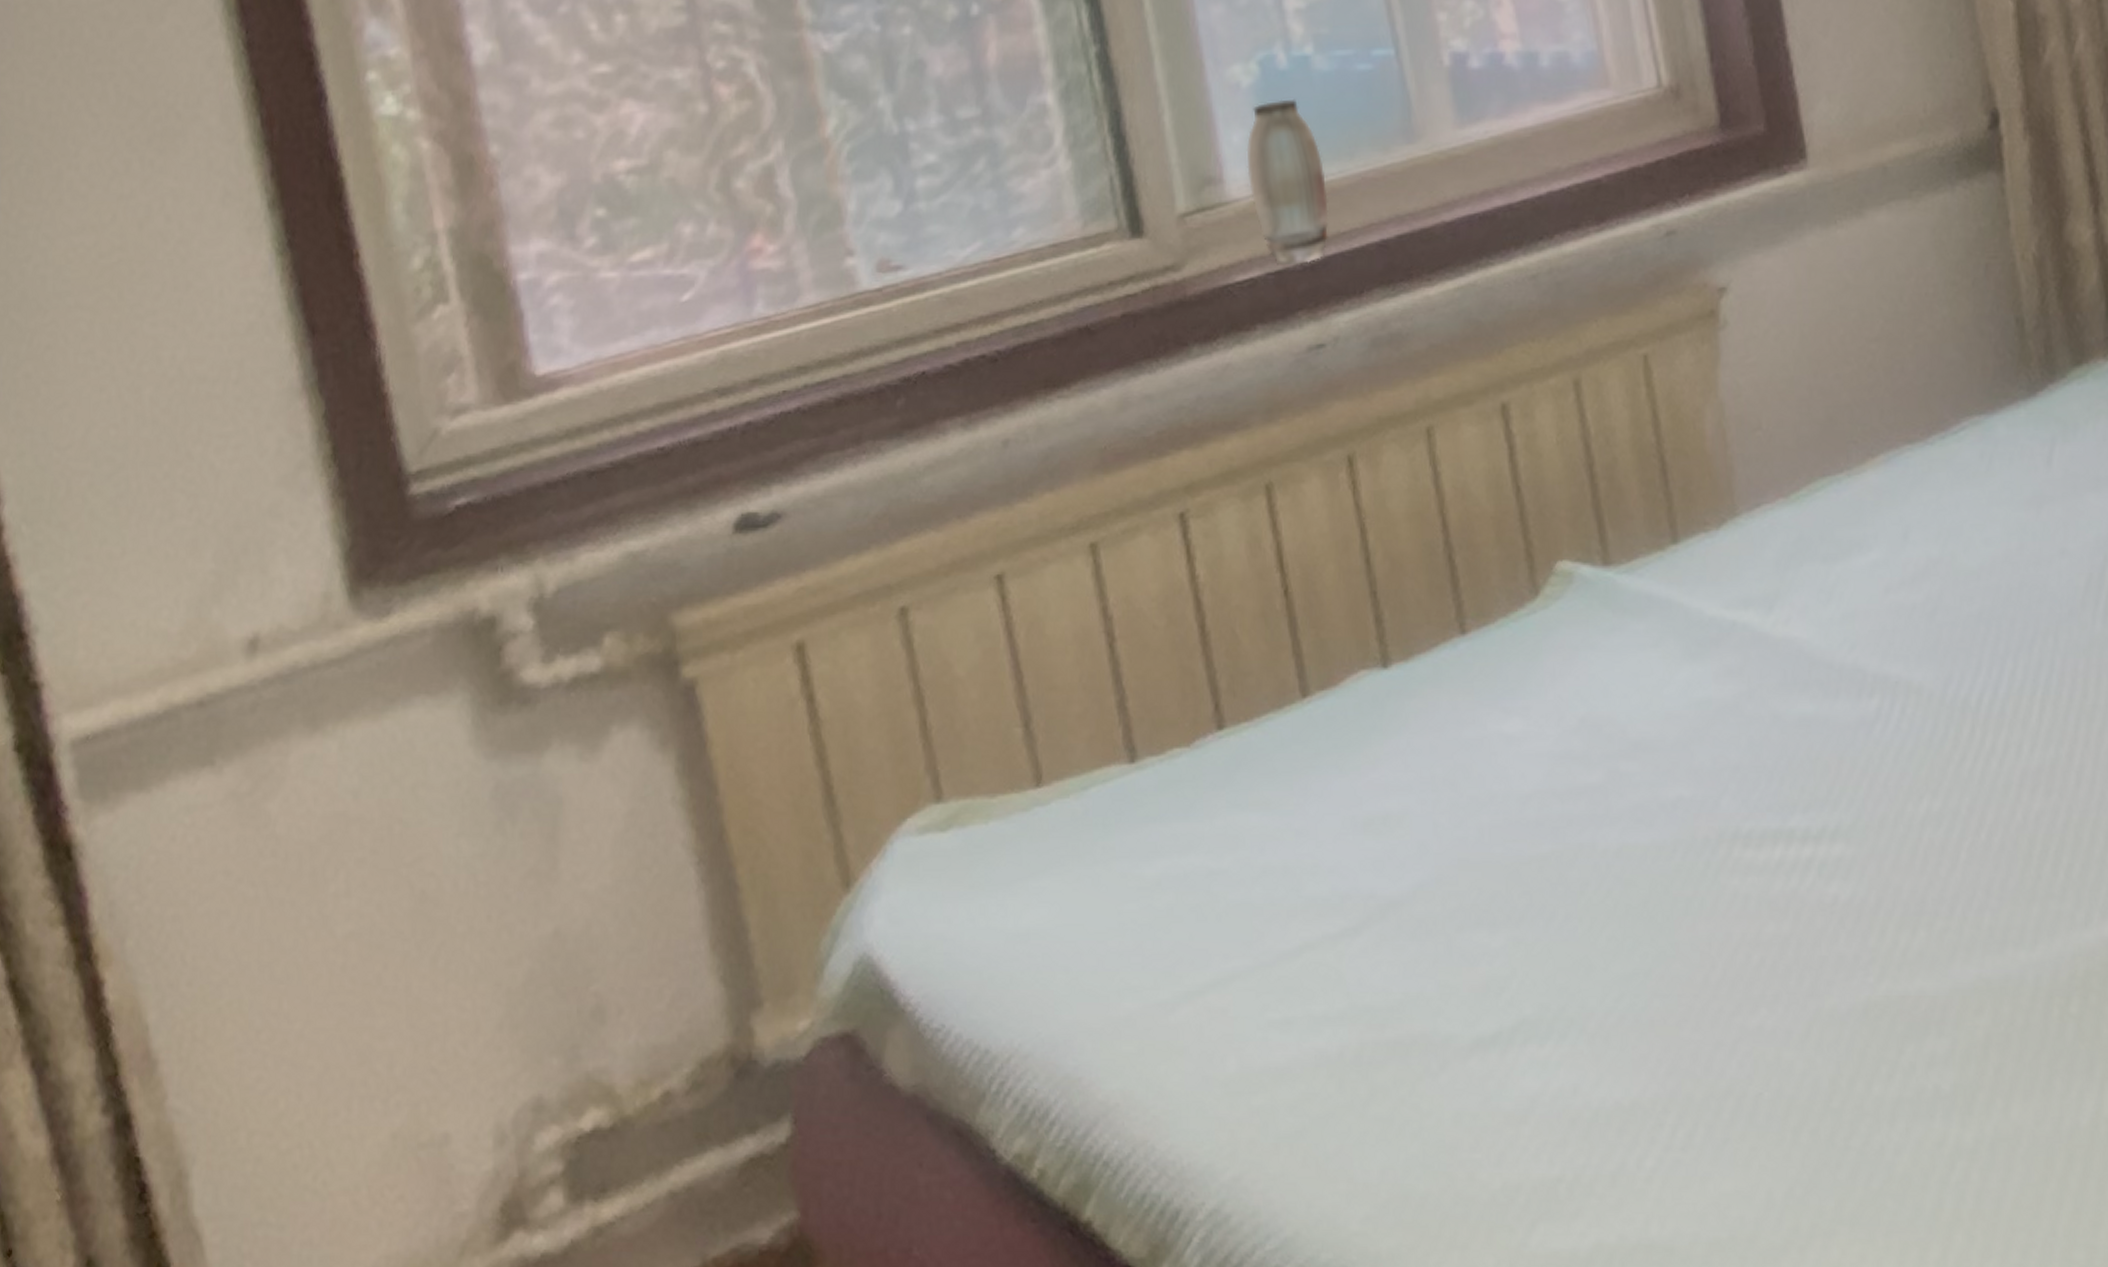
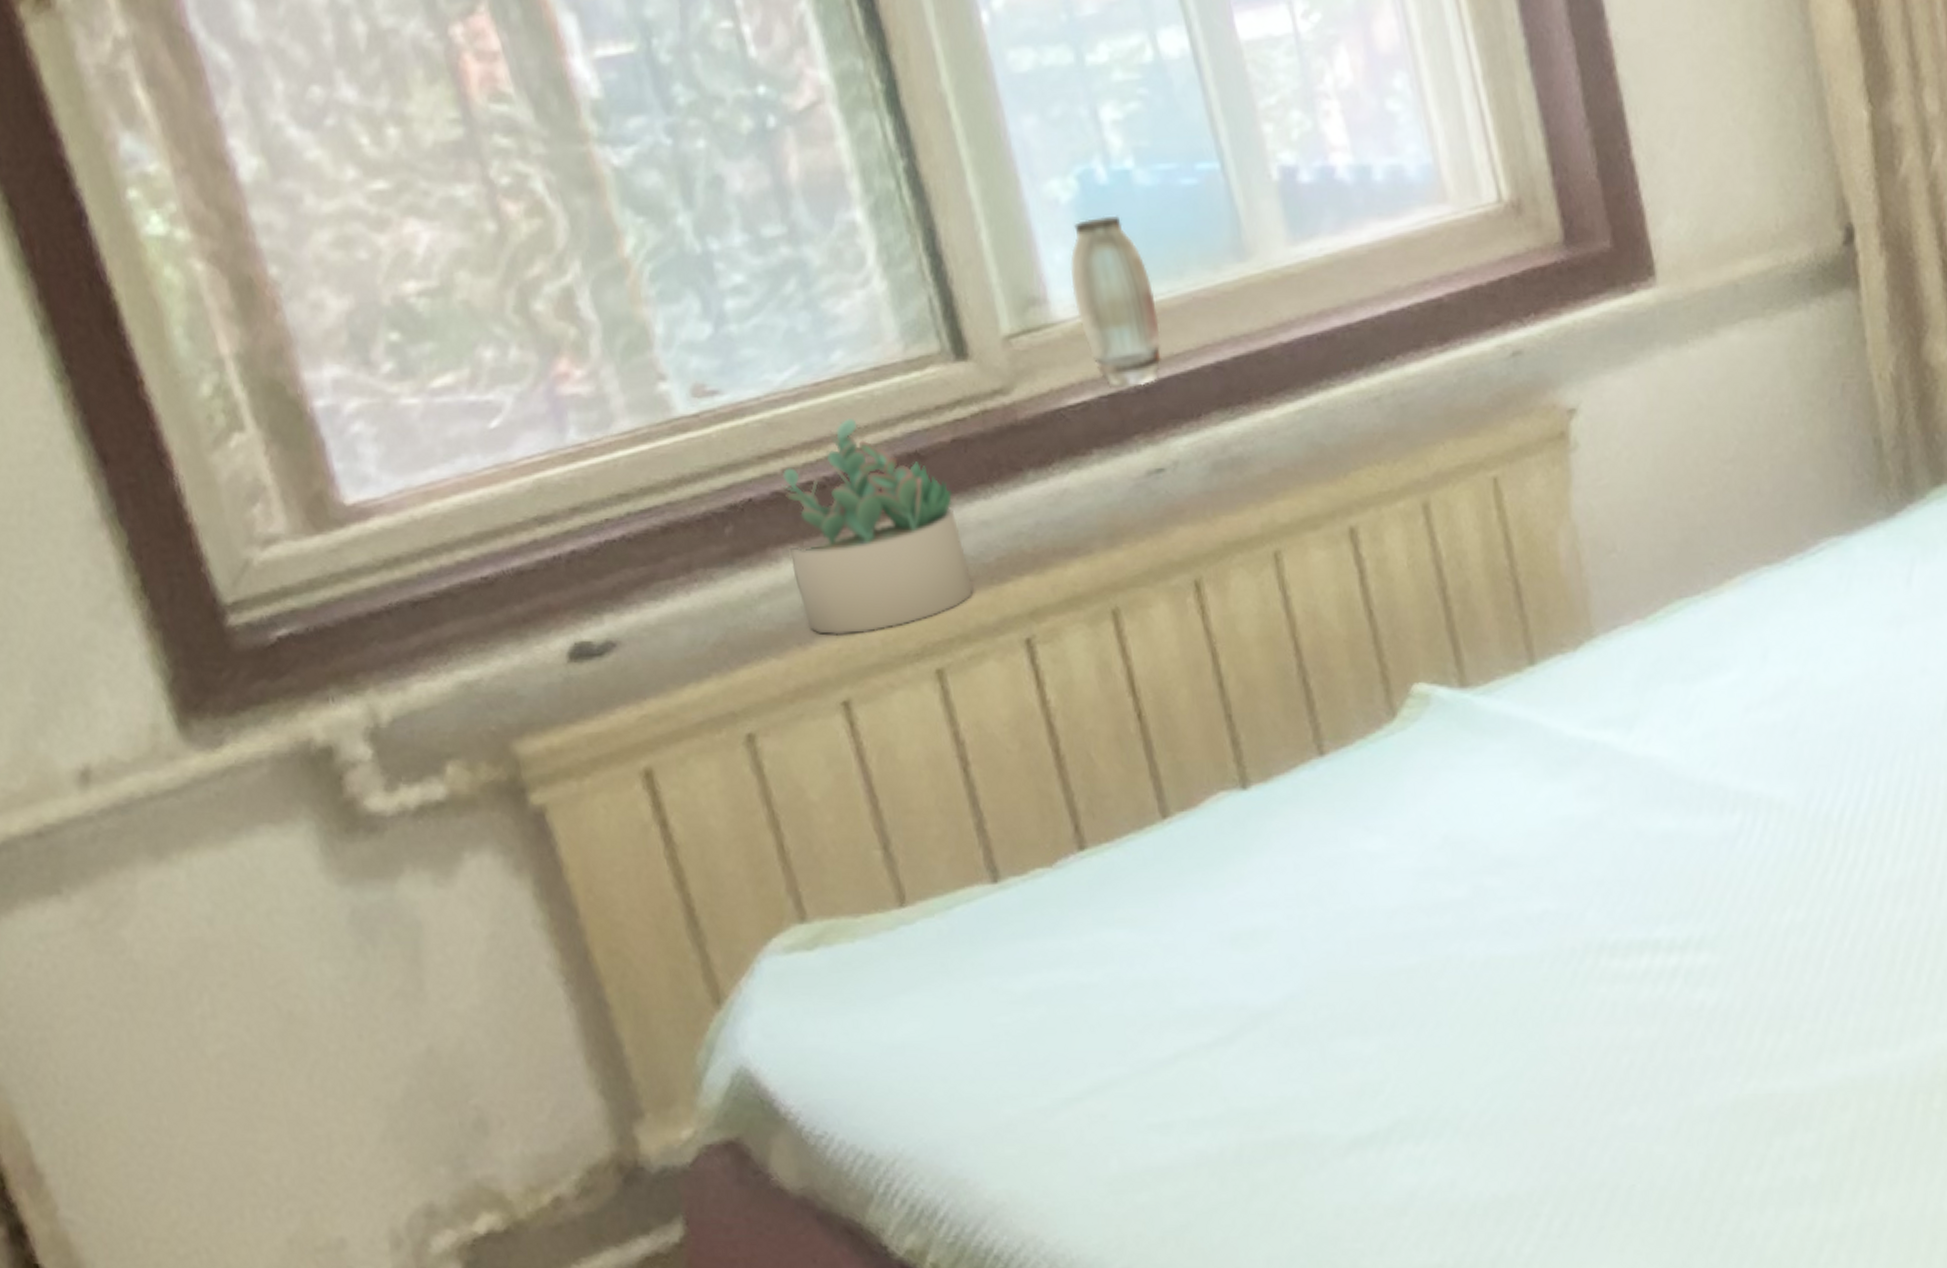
succulent plant: none [953,292,1132,508] -> present [780,417,974,635]

